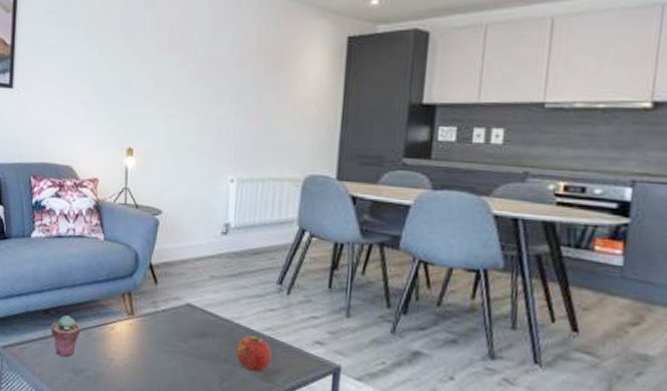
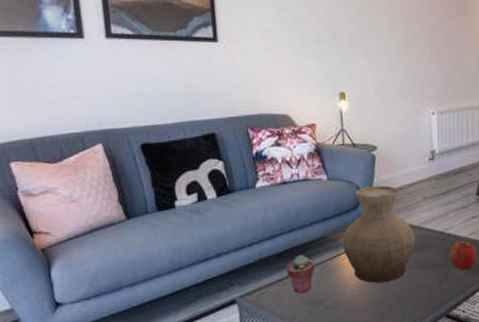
vase: none [112,253,196,365] -> present [342,185,415,283]

